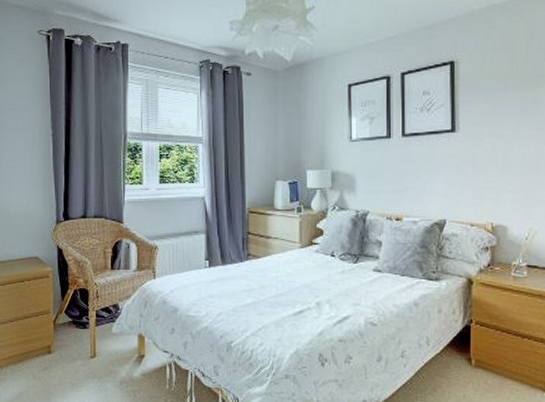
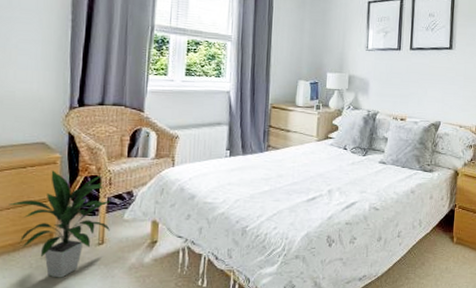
indoor plant: none [12,284,100,390] -> present [9,170,111,278]

